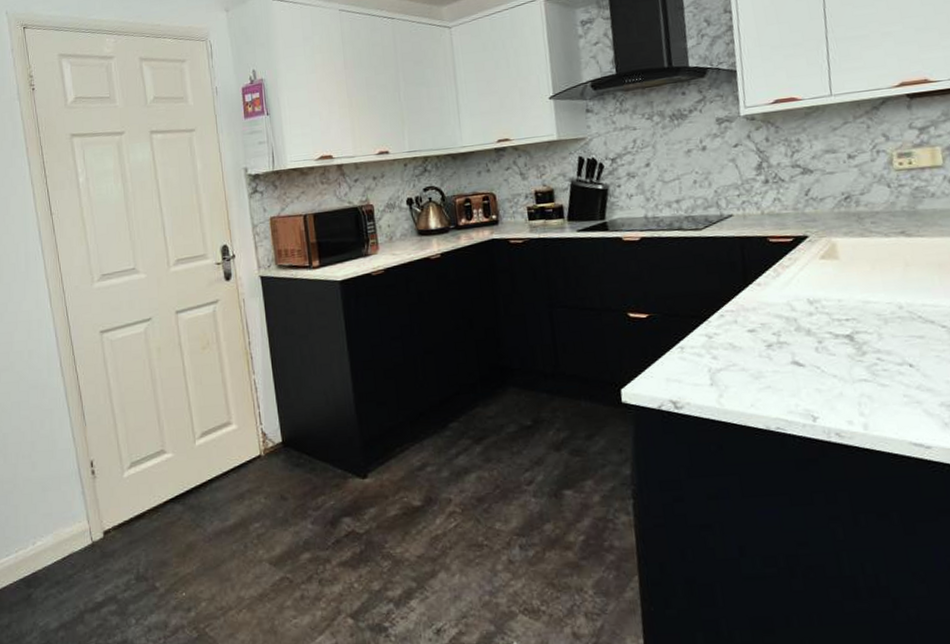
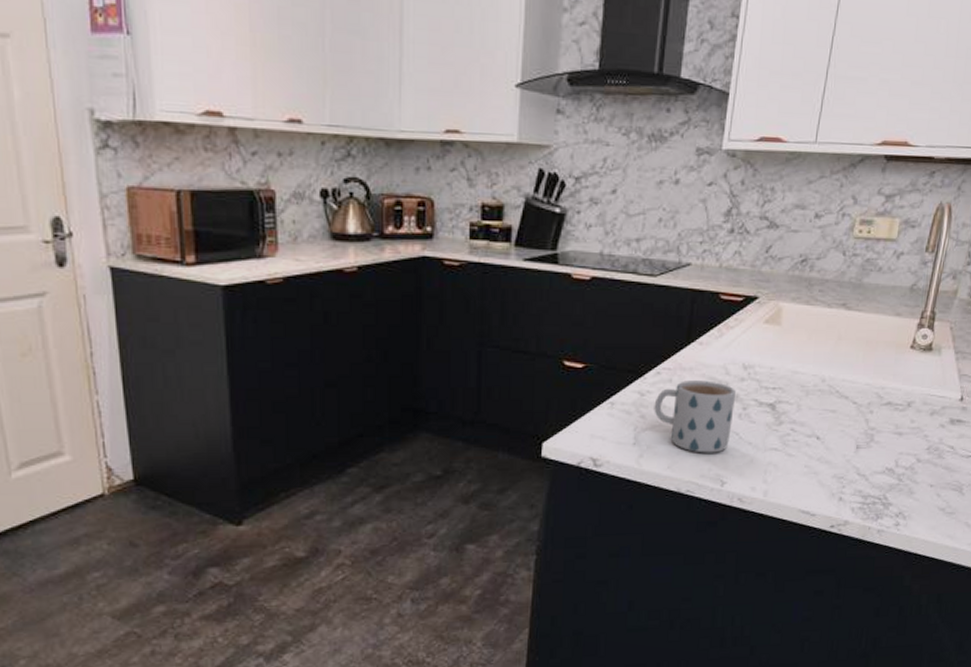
mug: none [723,318,811,389] -> present [654,380,737,453]

